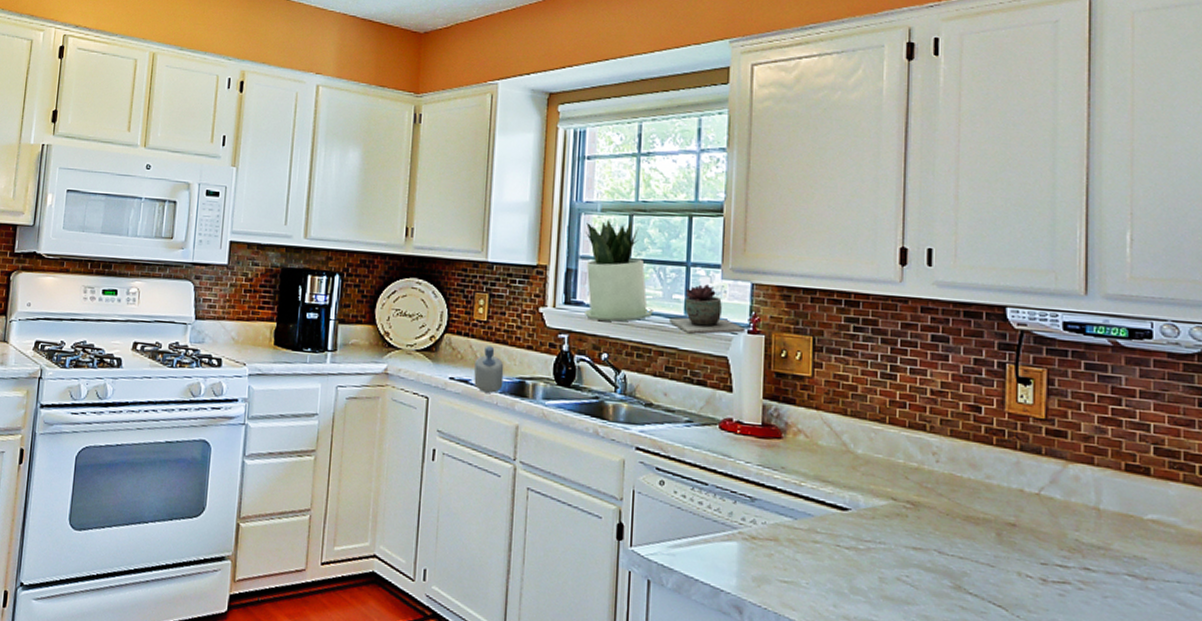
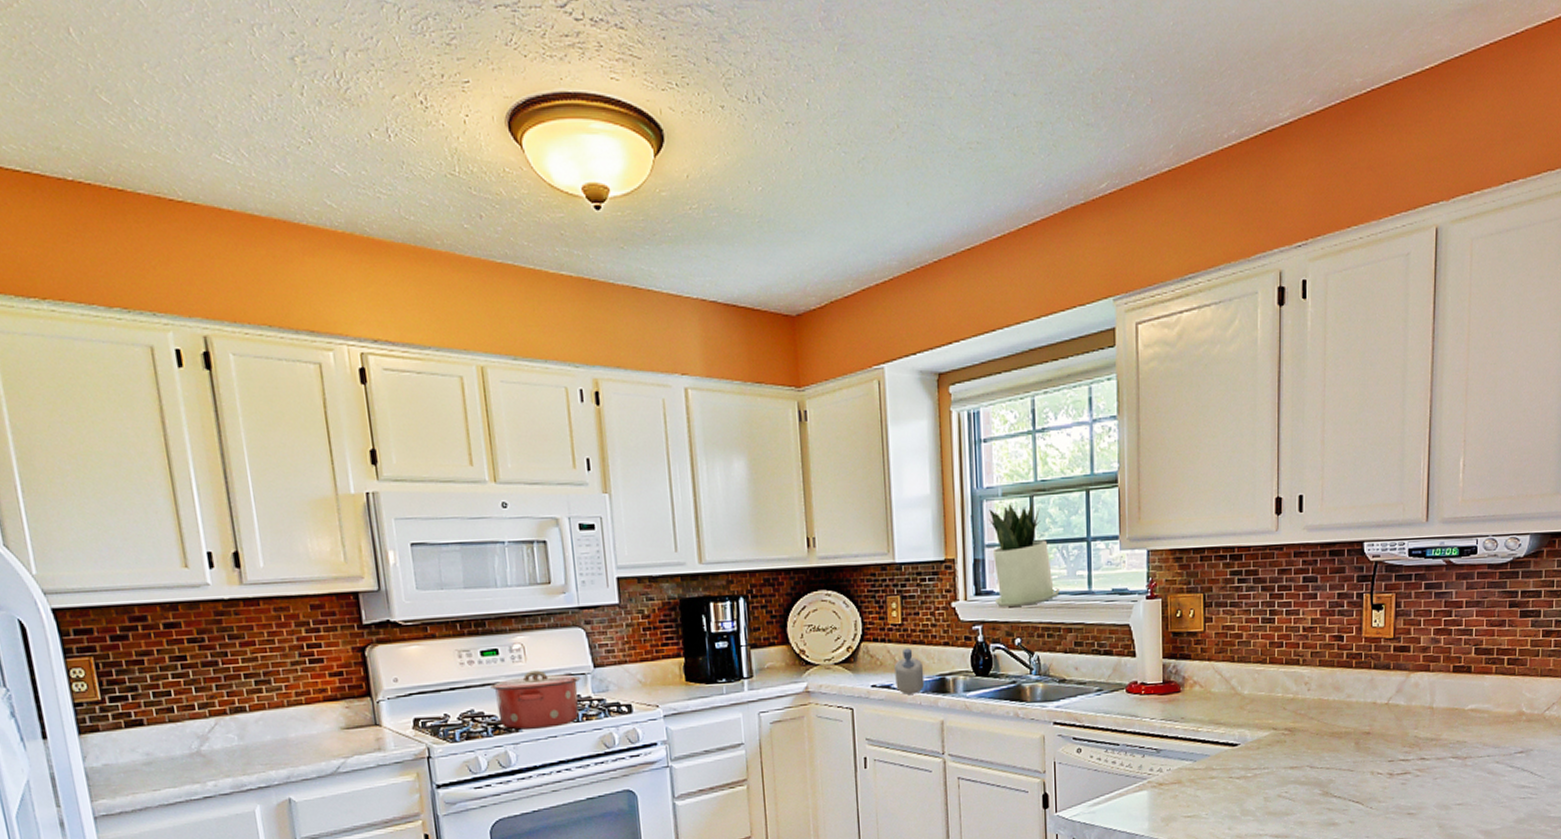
casserole: none [104,313,182,369] -> present [490,670,581,731]
succulent plant: present [668,284,744,335] -> none [1074,557,1143,608]

